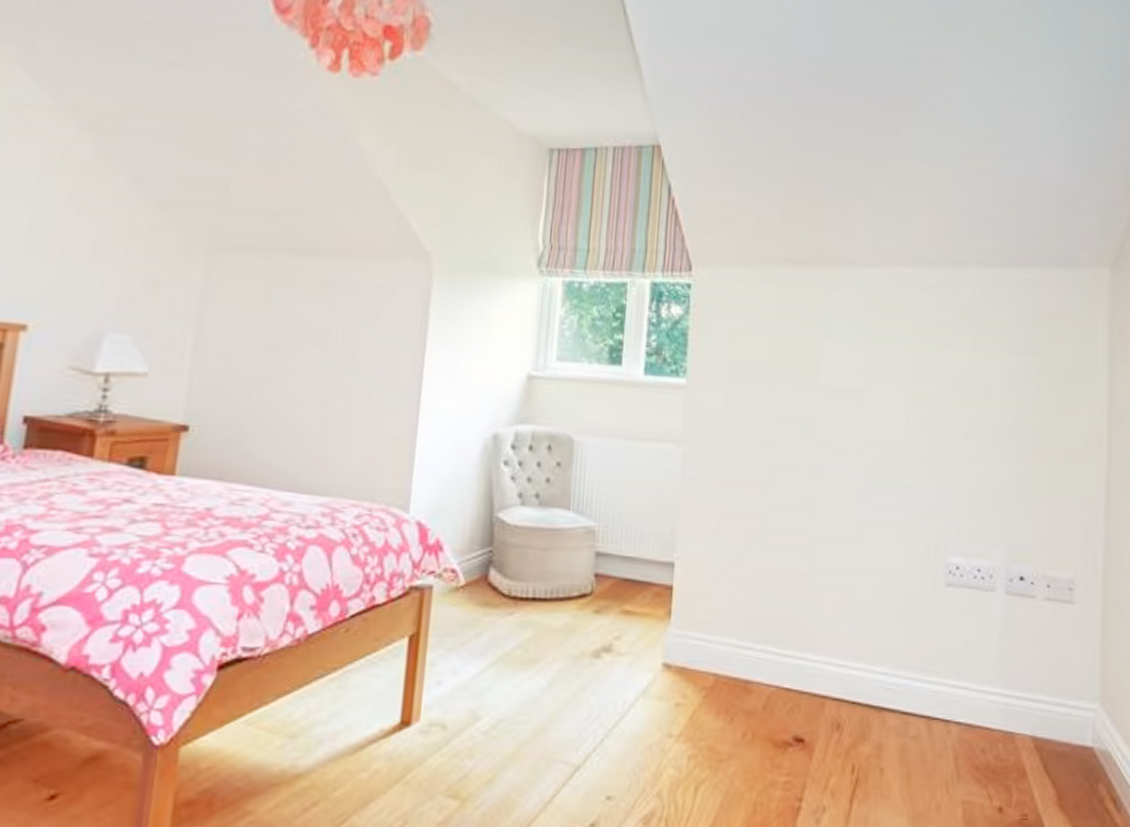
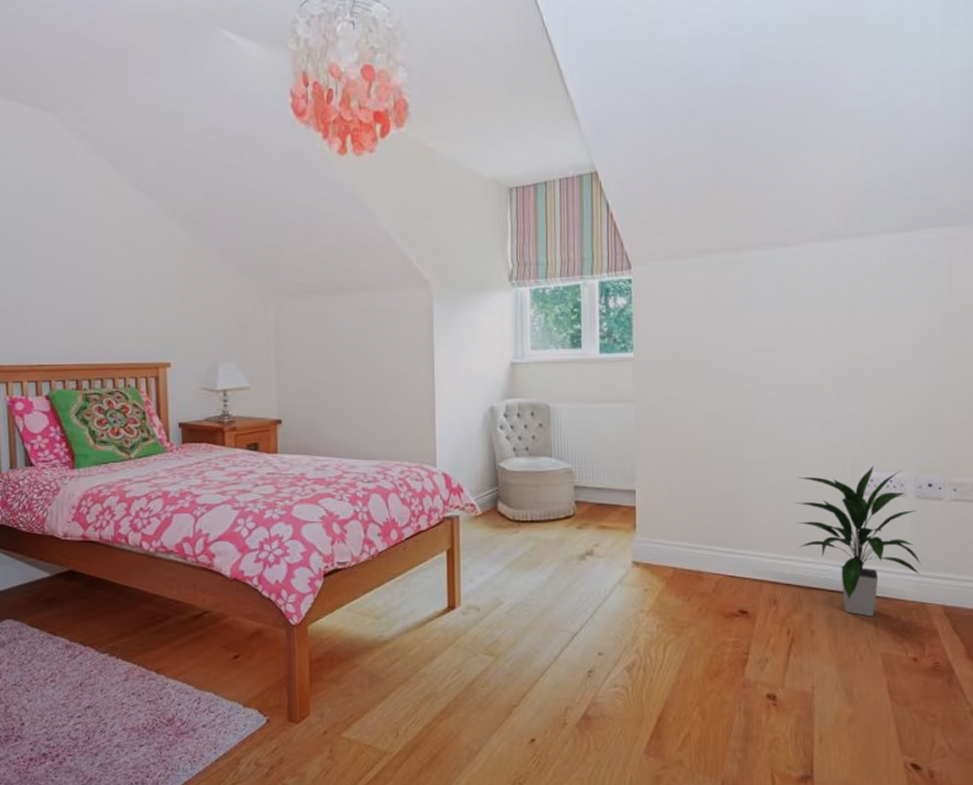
indoor plant: none [868,549,1010,750] -> present [794,465,921,617]

